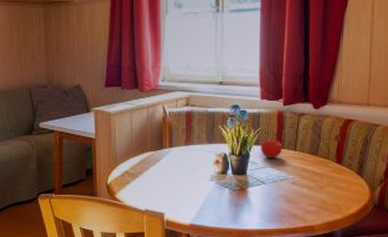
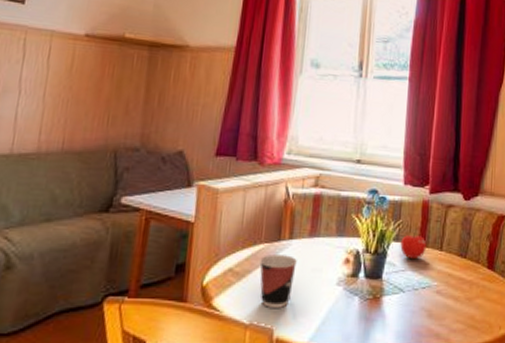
cup: none [148,160,177,198] -> present [260,254,297,308]

